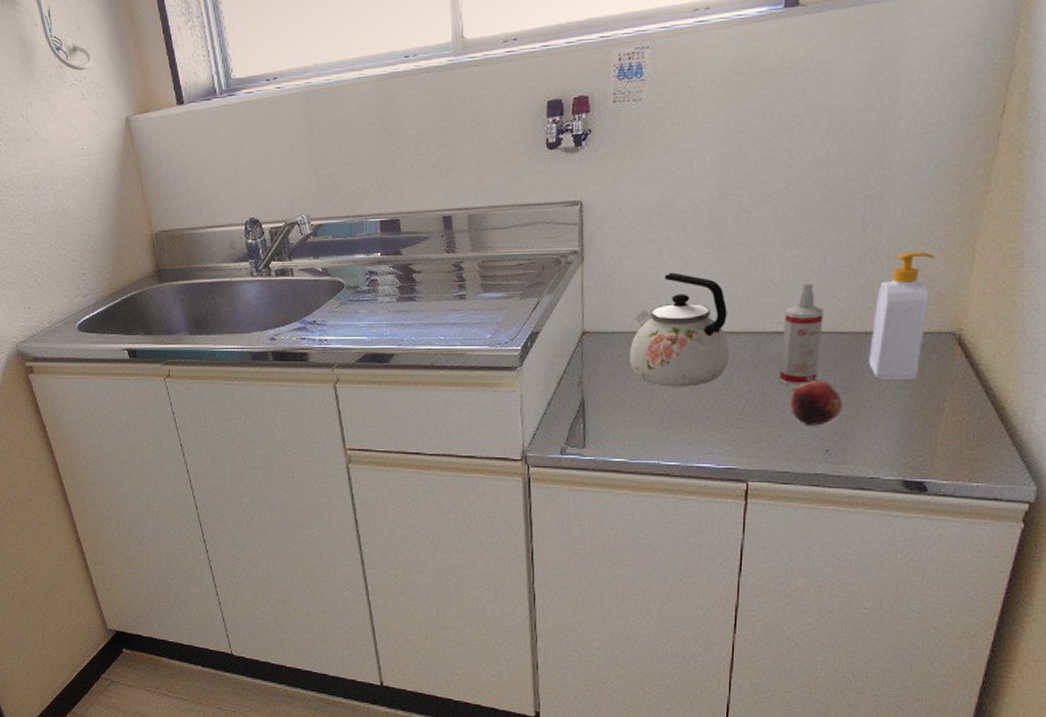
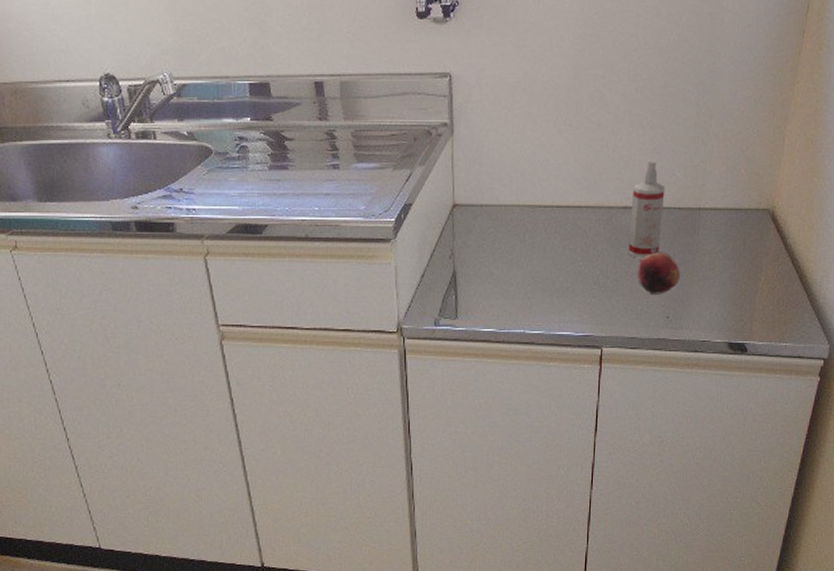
kettle: present [630,272,730,387] -> none [497,147,586,259]
soap bottle: present [869,252,935,379] -> none [701,135,754,251]

